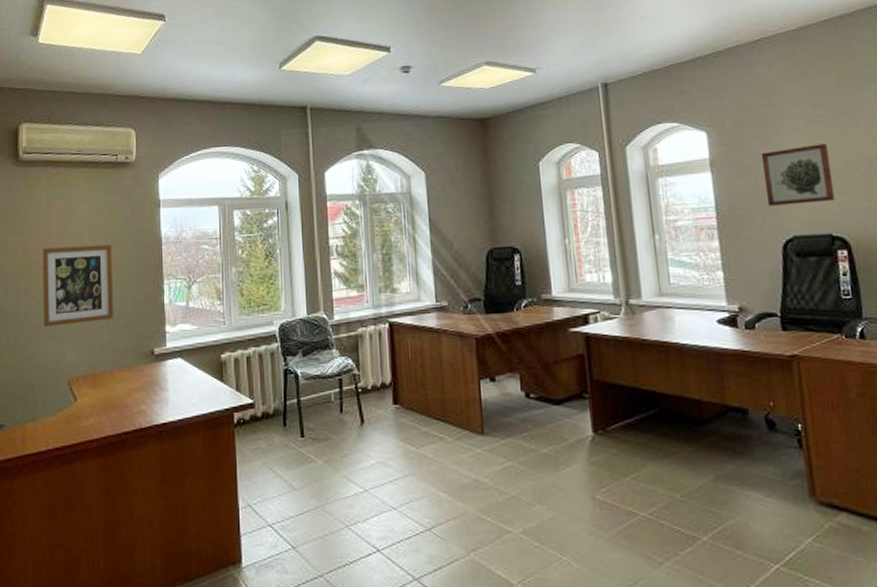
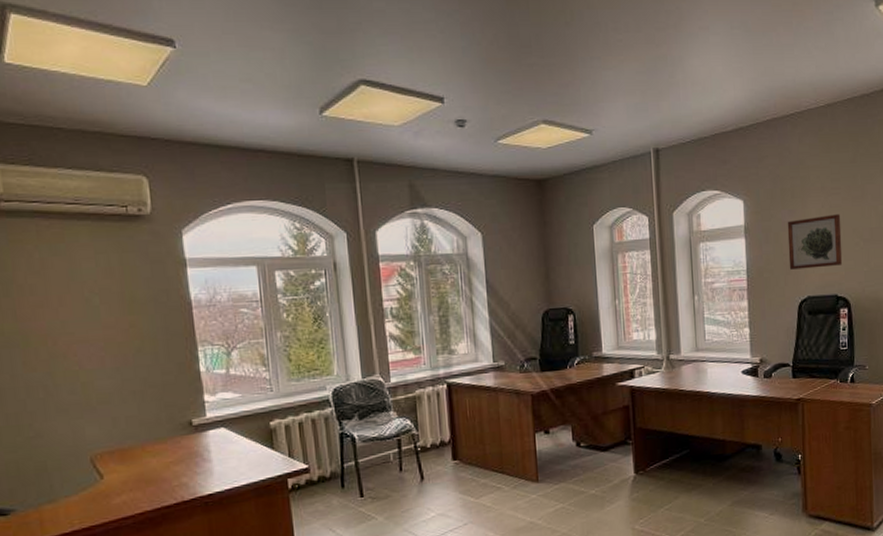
wall art: present [42,244,114,327] -> none [40,308,141,401]

